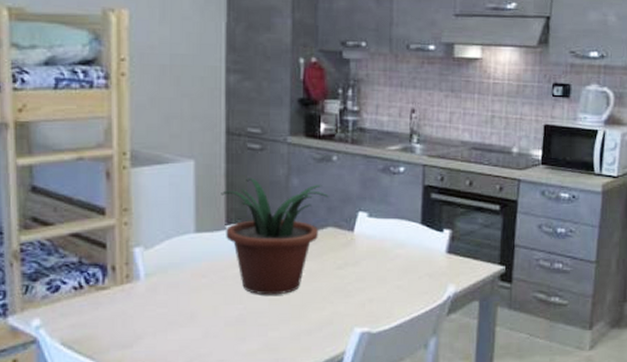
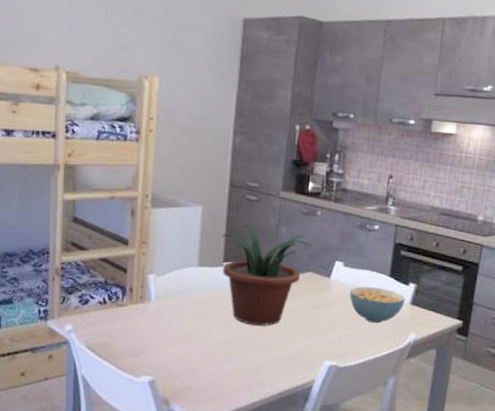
cereal bowl: none [377,238,441,279] -> present [349,286,405,324]

